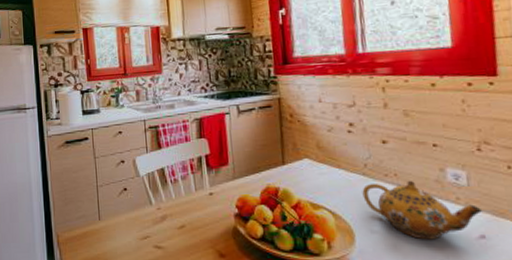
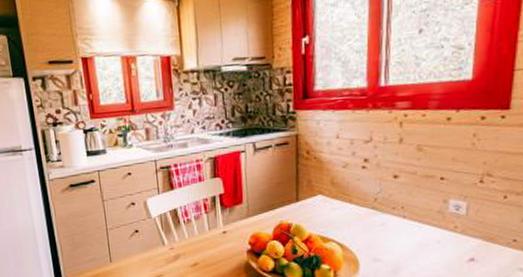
teapot: present [362,180,482,240] -> none [370,212,475,265]

